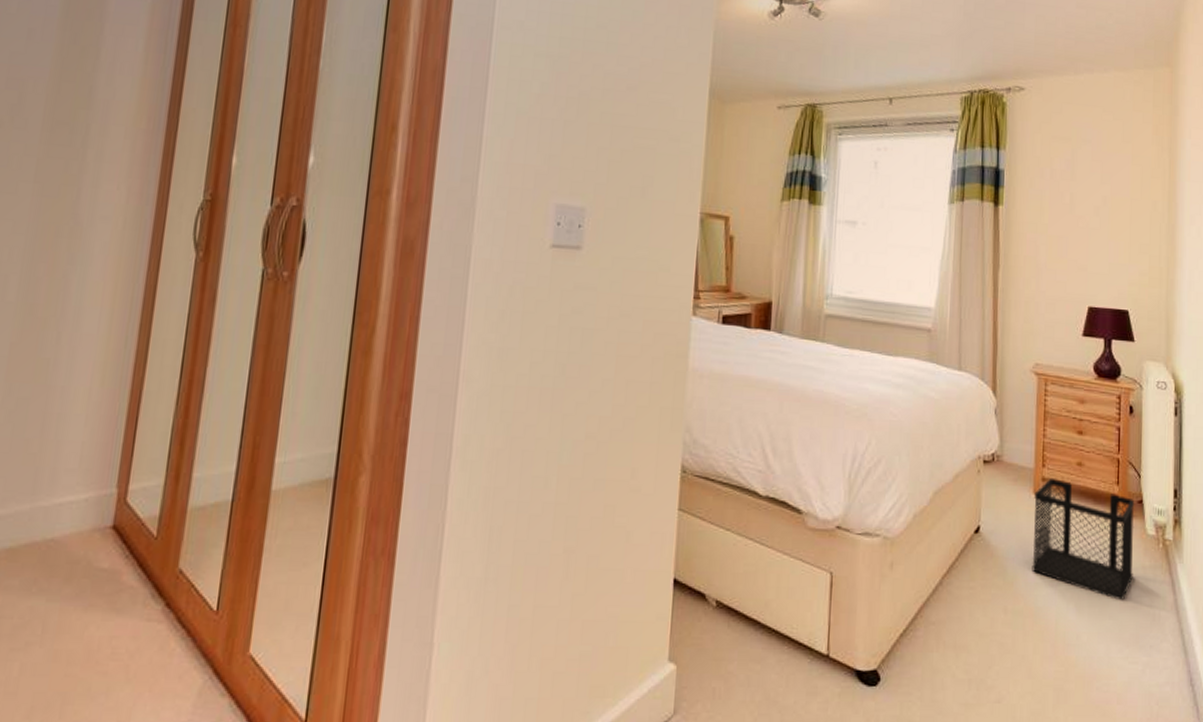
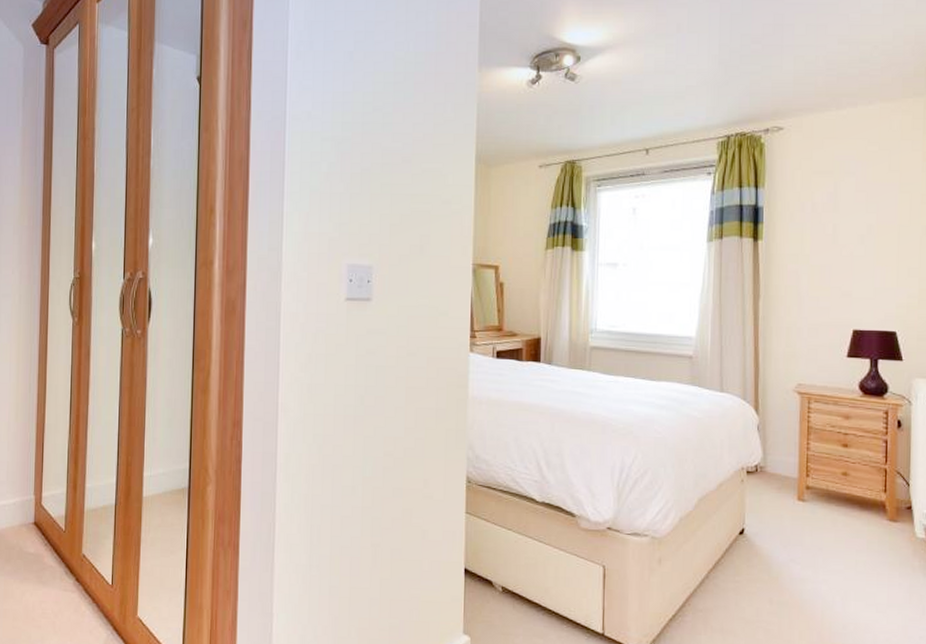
wastebasket: present [1032,479,1135,601] -> none [796,487,903,597]

